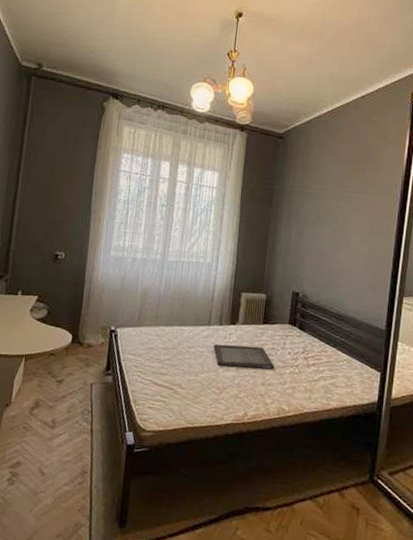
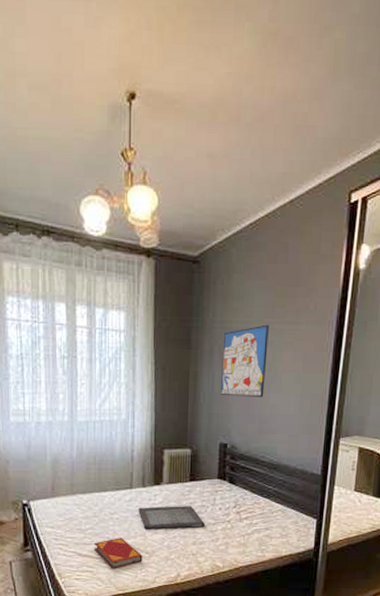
hardback book: none [169,371,214,402] -> present [94,538,143,569]
wall art: none [296,192,341,254] -> present [221,324,269,397]

